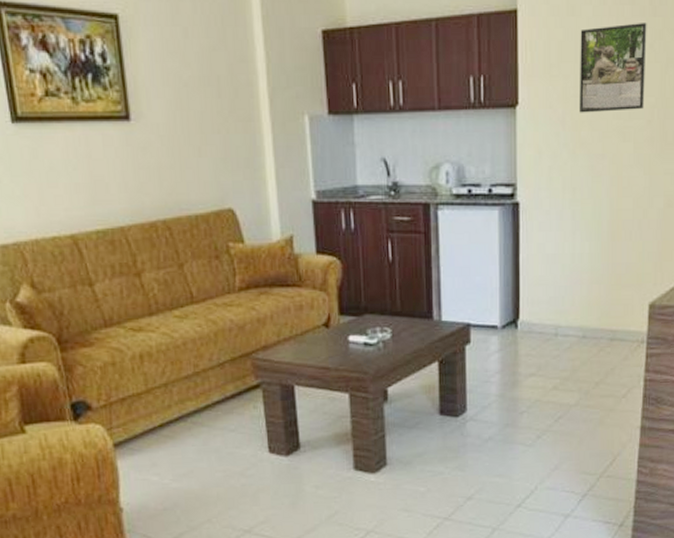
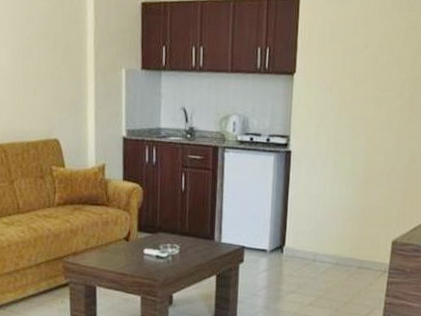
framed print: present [578,23,647,113] -> none [344,15,404,84]

